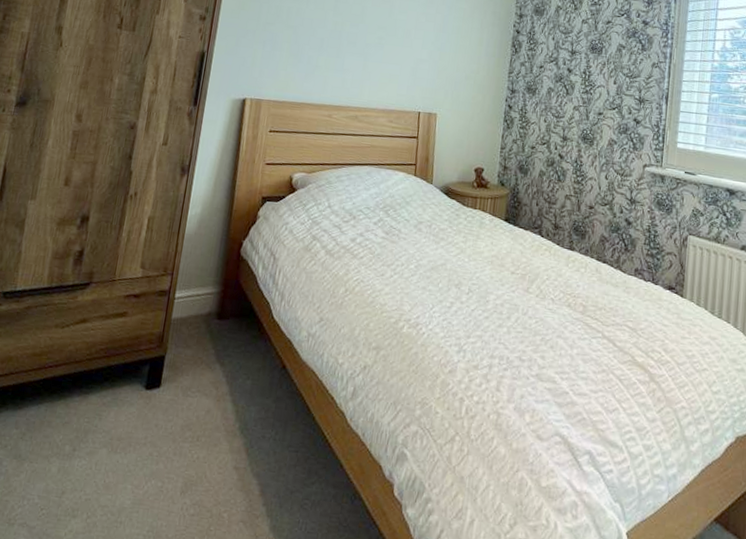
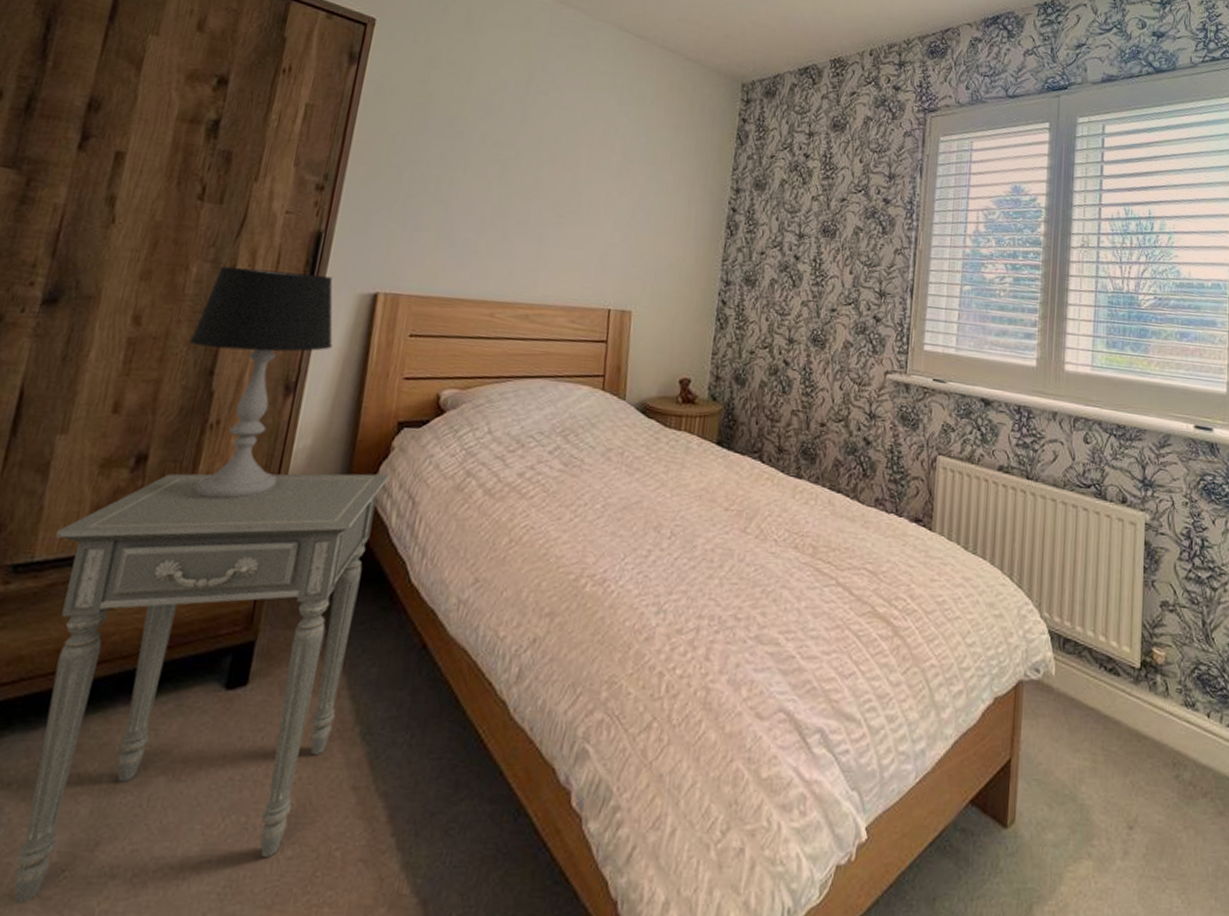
side table: none [11,231,257,529] -> present [14,473,390,903]
table lamp: none [114,78,214,251] -> present [189,266,333,500]

